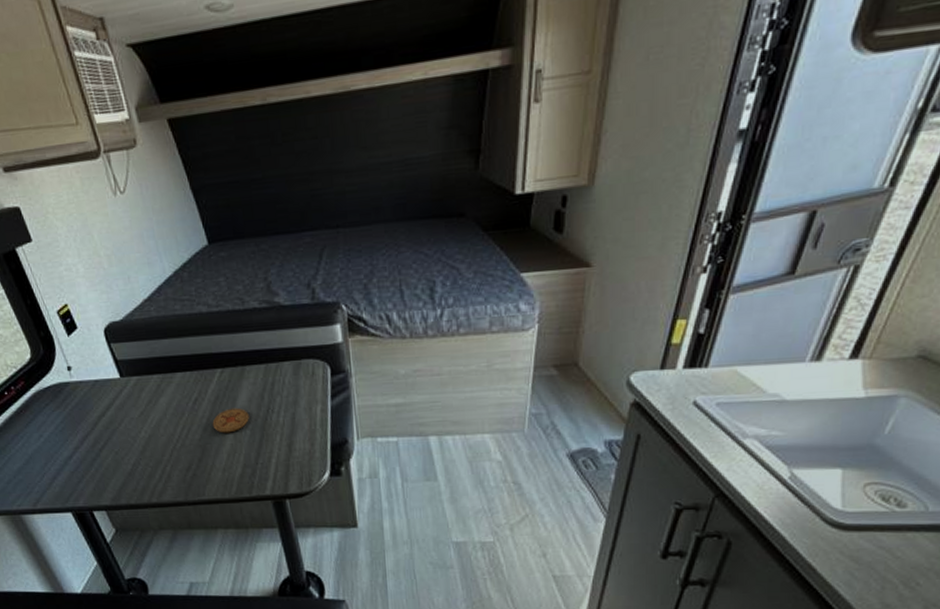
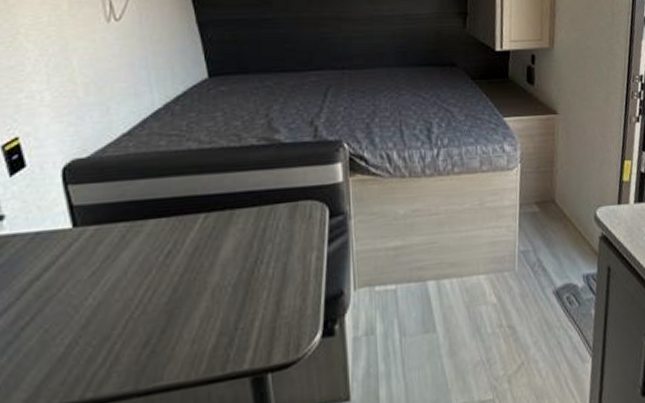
coaster: present [212,407,249,433] -> none [186,259,233,293]

